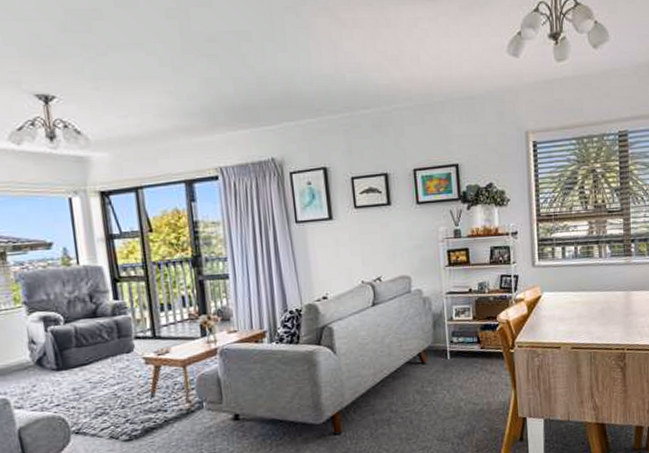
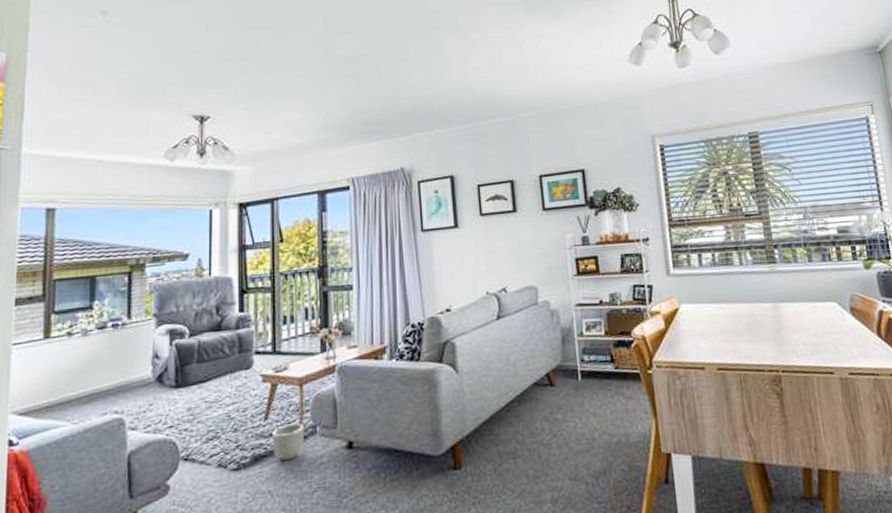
planter: none [160,399,192,433] -> present [273,423,305,462]

